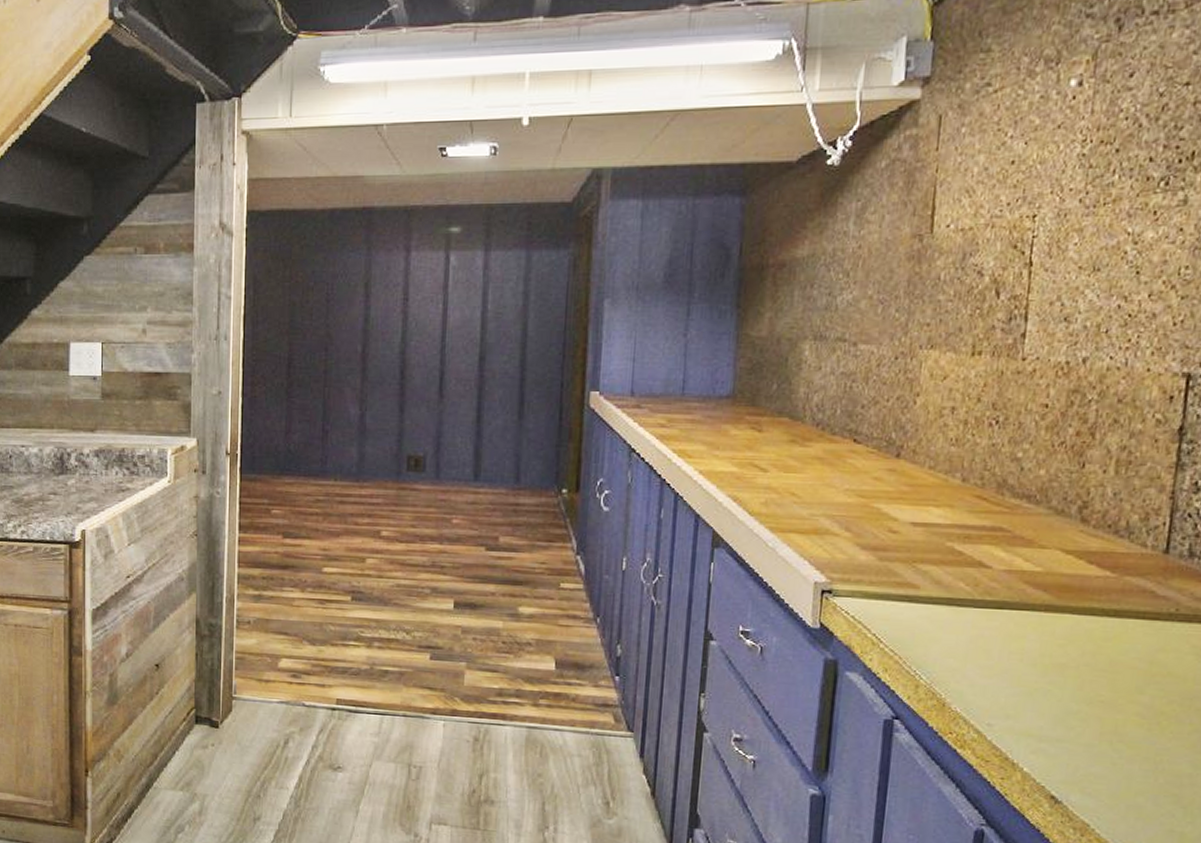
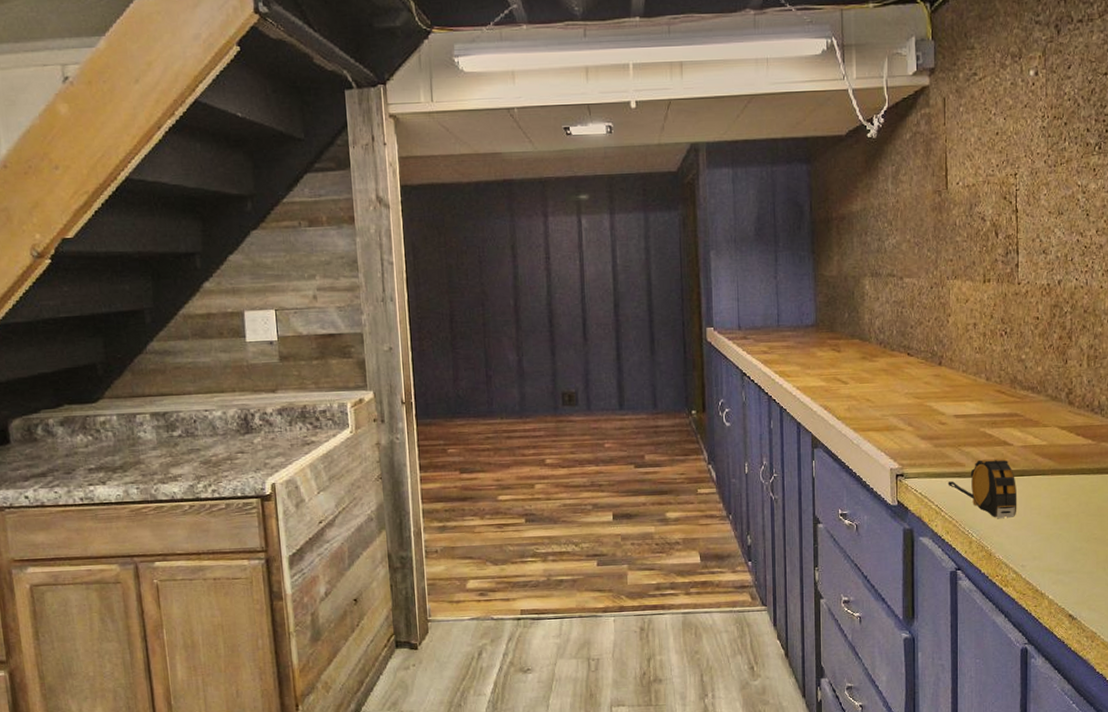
tape measure: none [892,582,992,662] -> present [948,458,1018,519]

